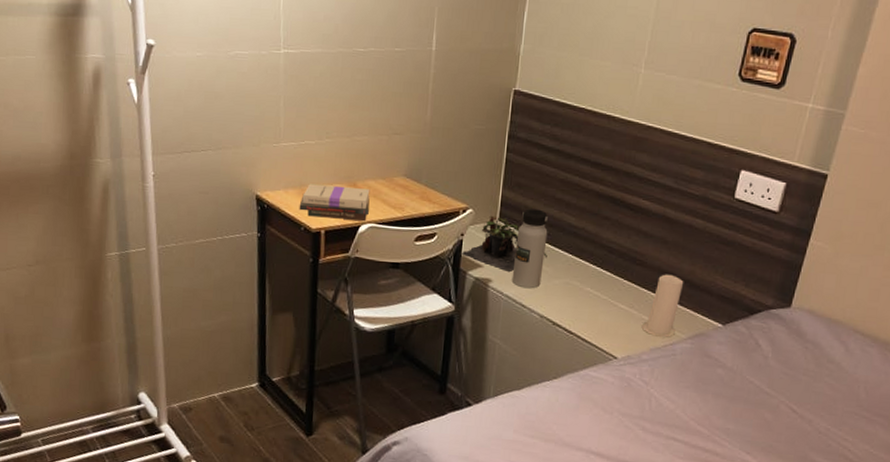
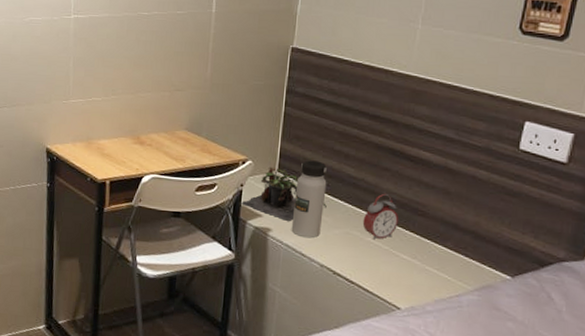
books: present [299,184,370,221] -> none [86,137,153,172]
alarm clock: none [582,242,618,290] -> present [362,193,399,240]
candle: present [641,274,684,338] -> none [425,225,469,290]

